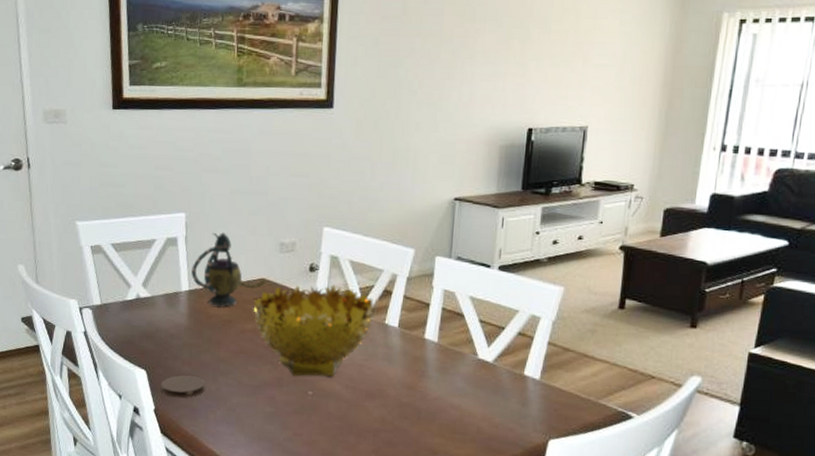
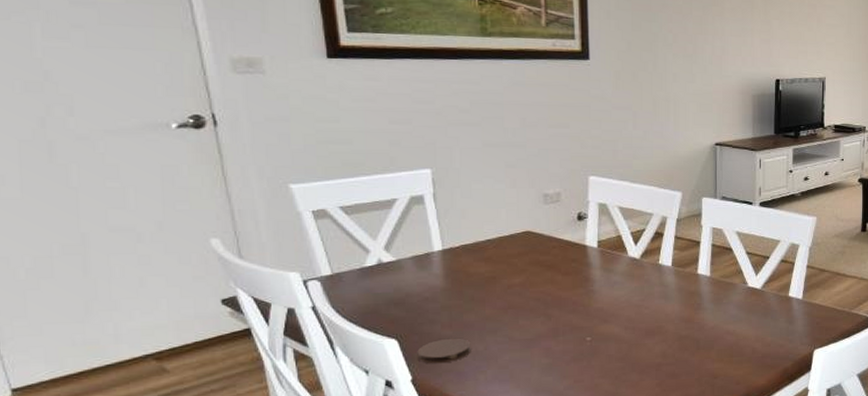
teapot: present [190,232,267,308] -> none [443,187,532,265]
decorative bowl: present [253,284,374,377] -> none [519,231,647,325]

